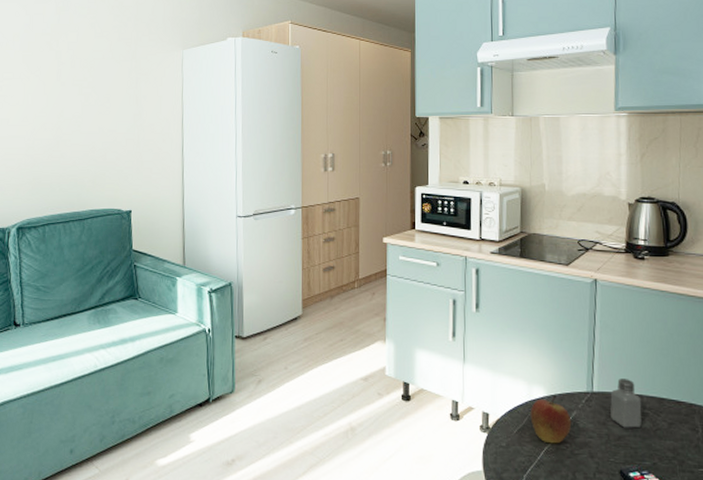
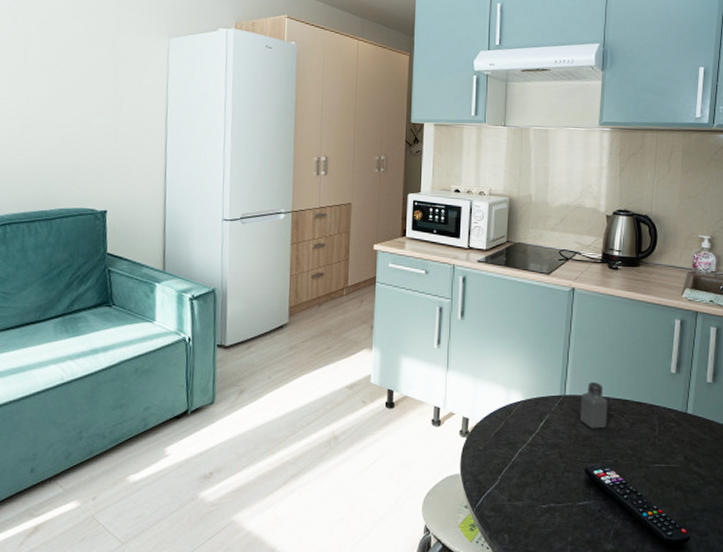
apple: present [530,395,572,444] -> none [507,399,545,446]

